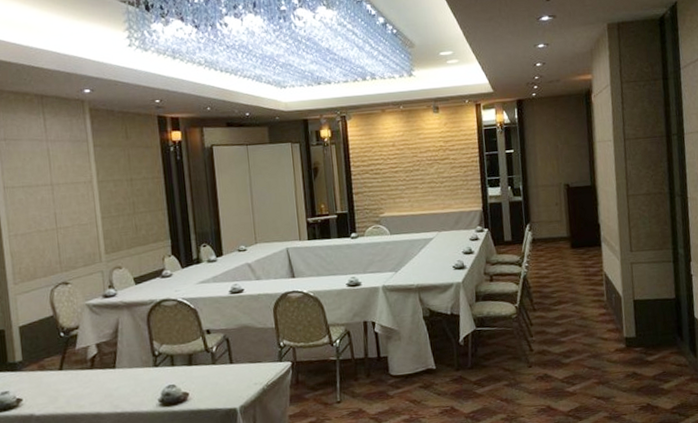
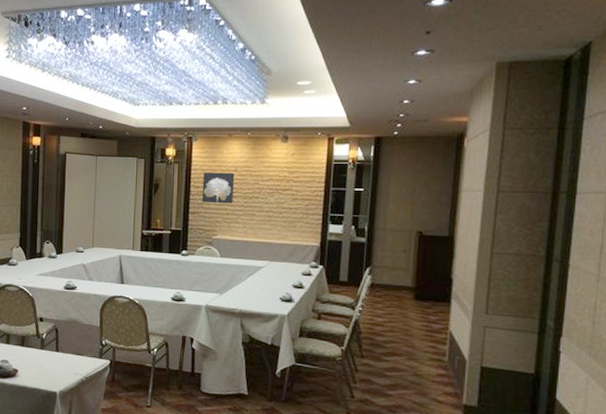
wall art: none [362,147,395,181] -> present [202,172,235,204]

